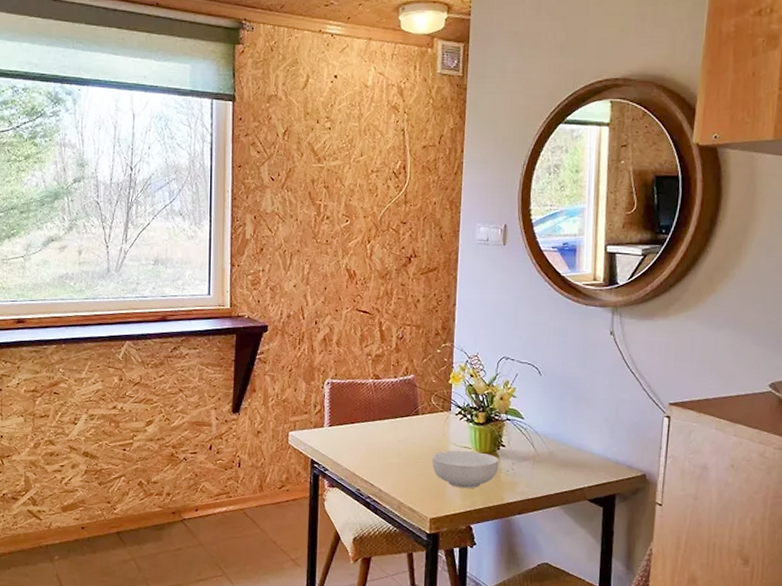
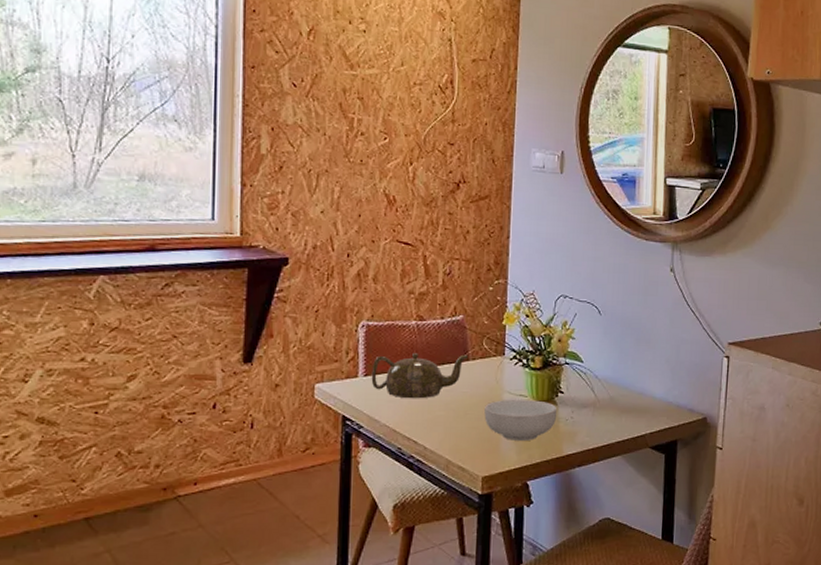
teapot: none [335,407,419,448] -> present [371,353,469,399]

